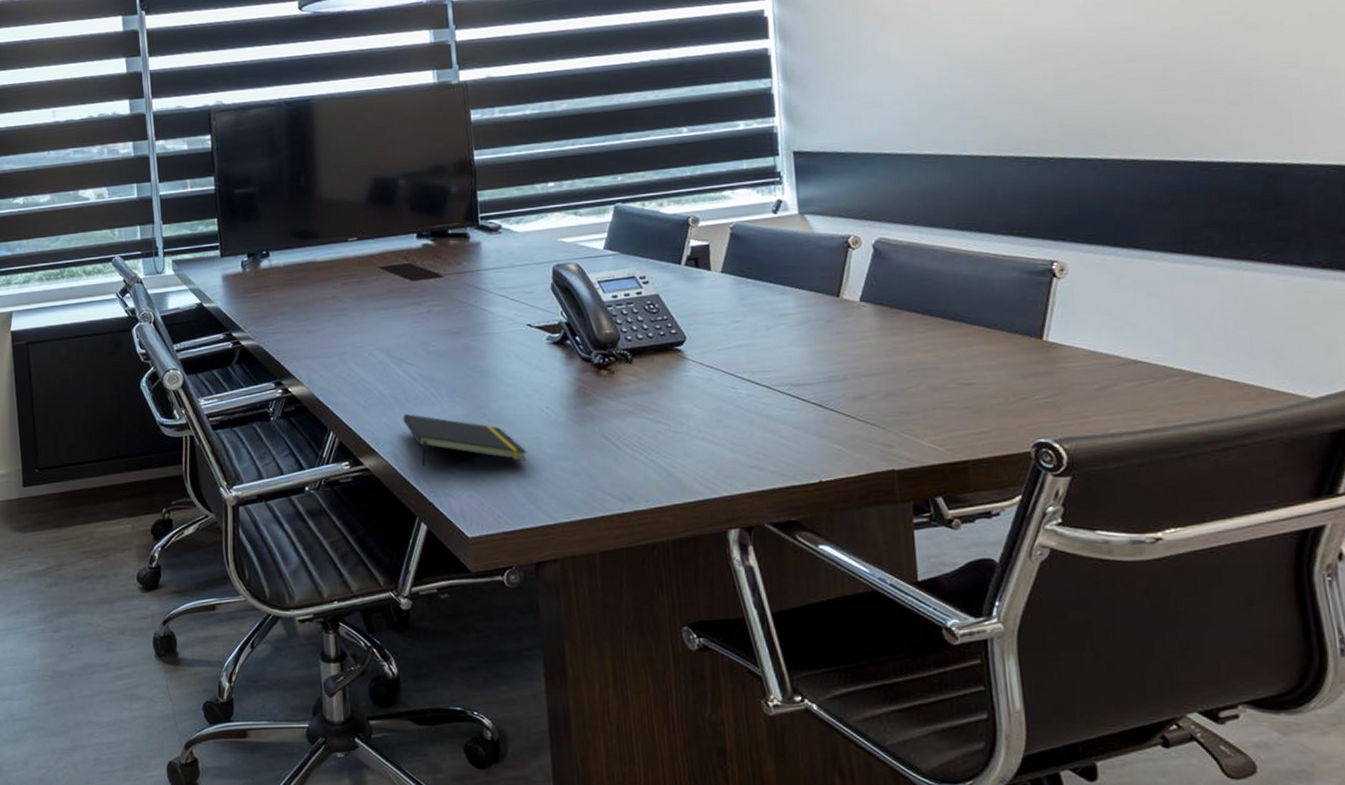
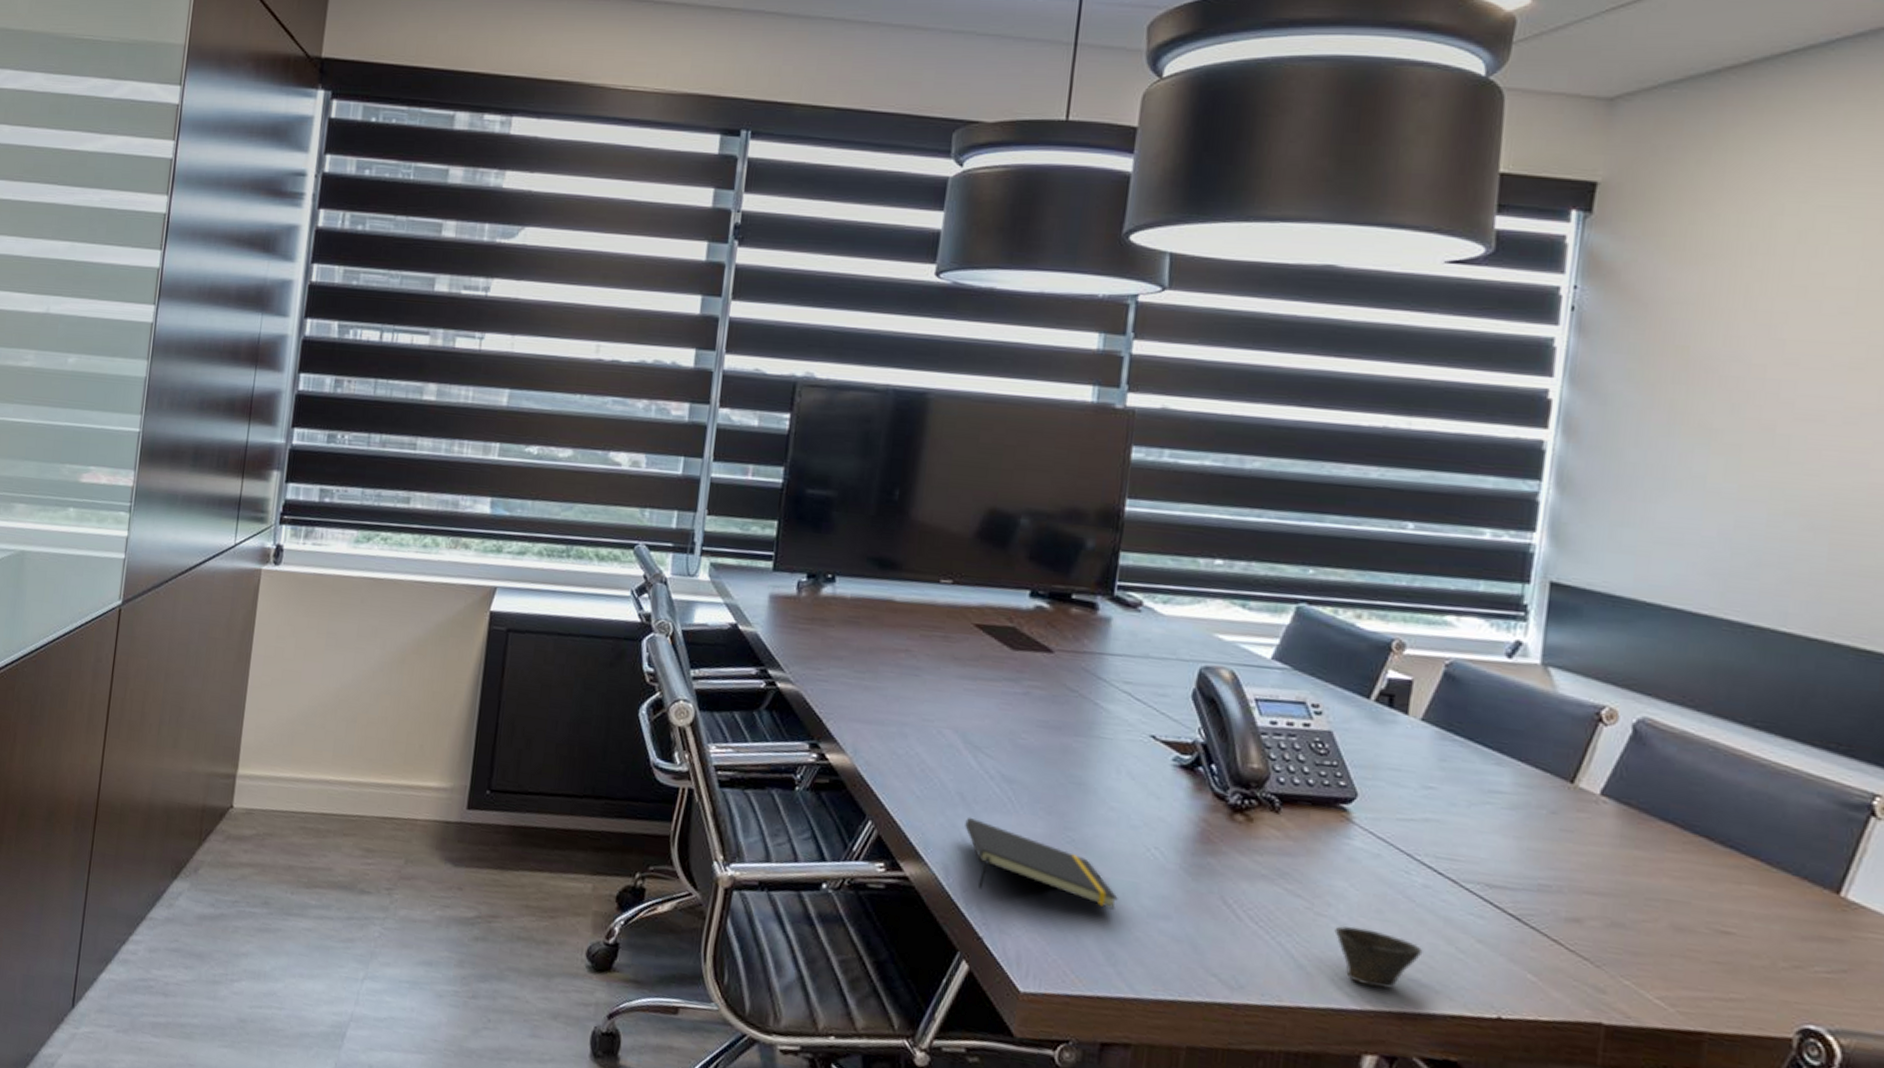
cup: none [689,436,757,479] -> present [1334,926,1423,990]

